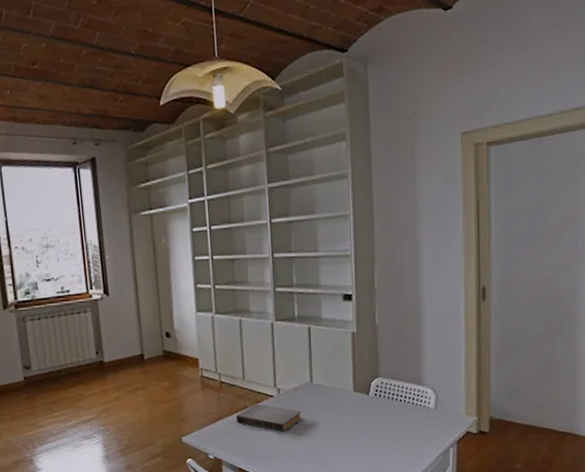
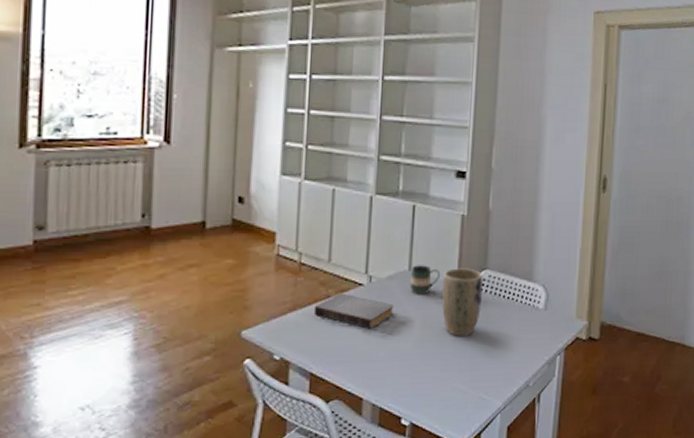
mug: none [312,377,339,402] -> present [409,265,441,295]
plant pot: none [341,377,377,435] -> present [442,268,483,336]

